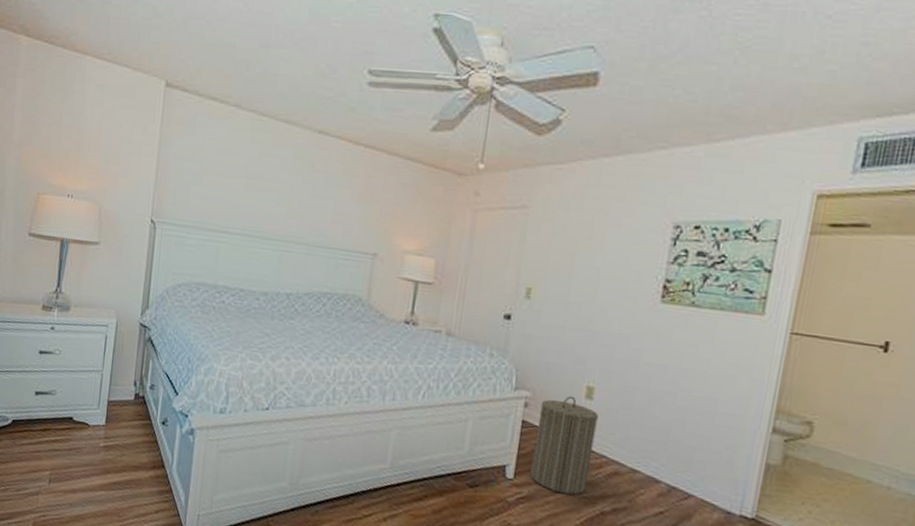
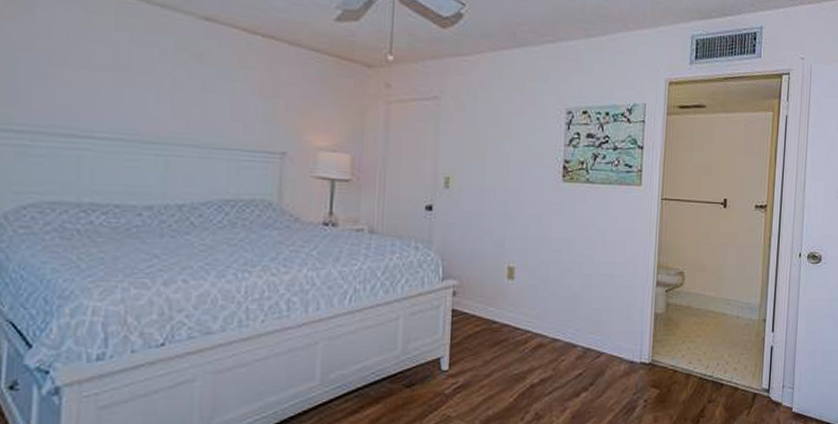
laundry hamper: present [530,395,598,495] -> none [464,278,520,375]

